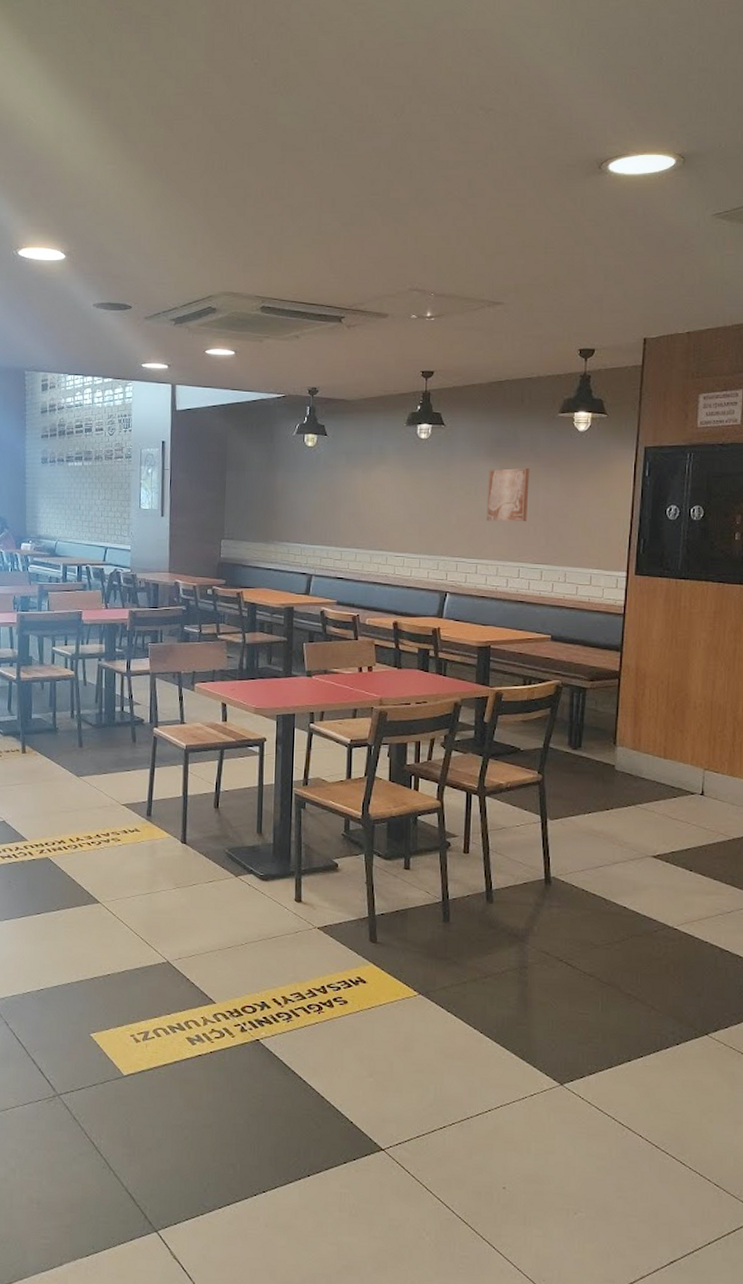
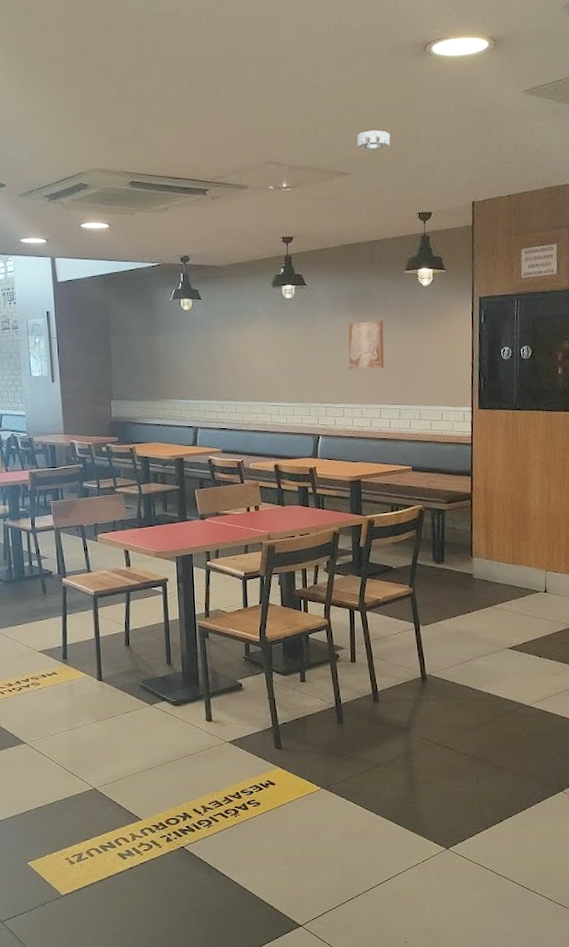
smoke detector: none [514,256,553,279] -> present [357,130,391,151]

